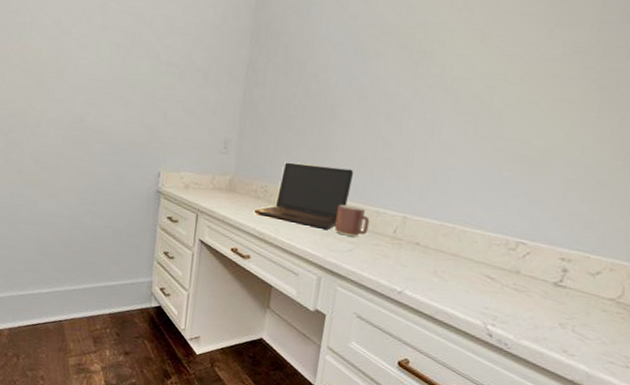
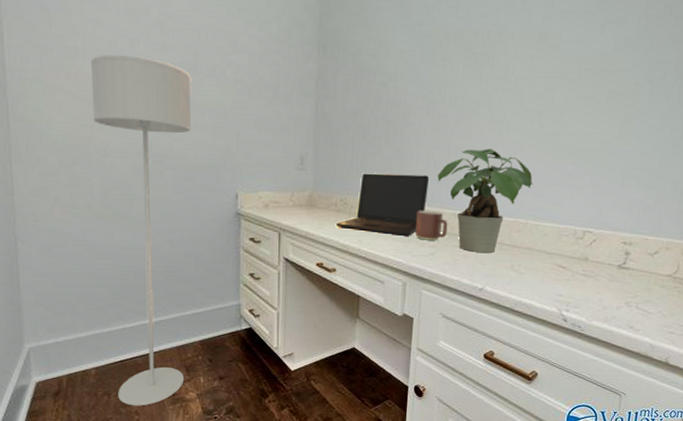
floor lamp: none [26,31,126,372] -> present [91,55,190,406]
potted plant: none [362,146,464,256] -> present [437,149,533,253]

